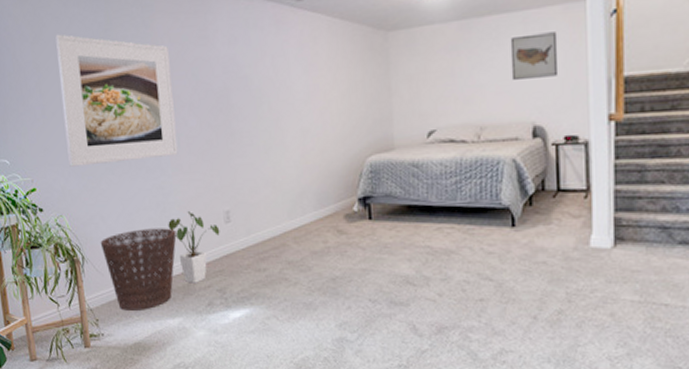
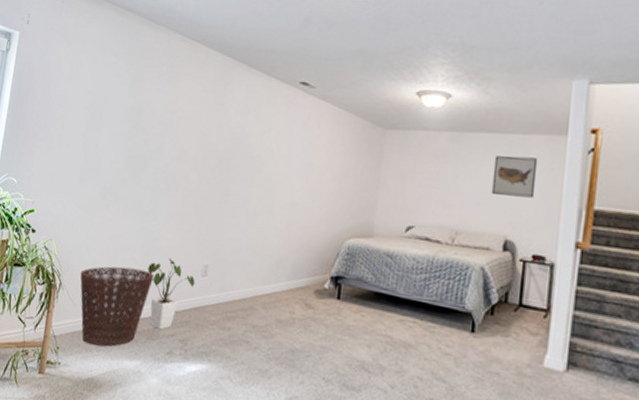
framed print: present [55,34,178,167] -> none [71,76,186,204]

